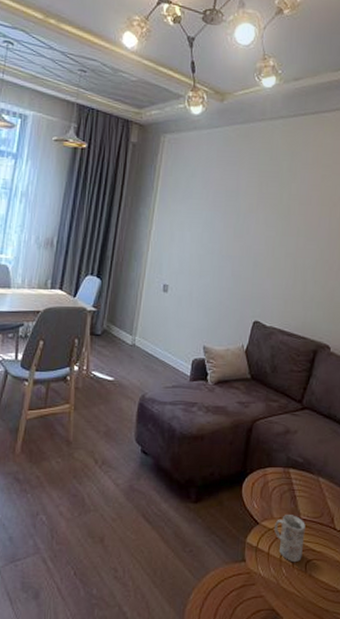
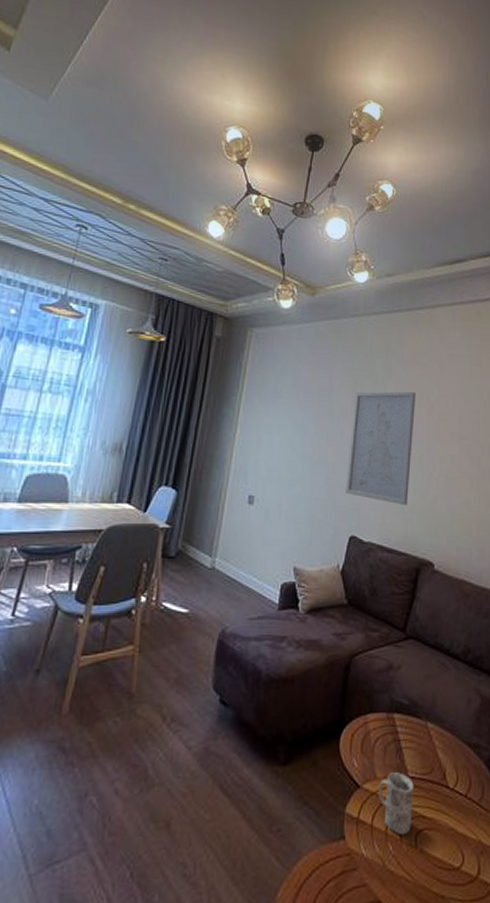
wall art: none [250,191,319,296] -> present [346,391,416,506]

